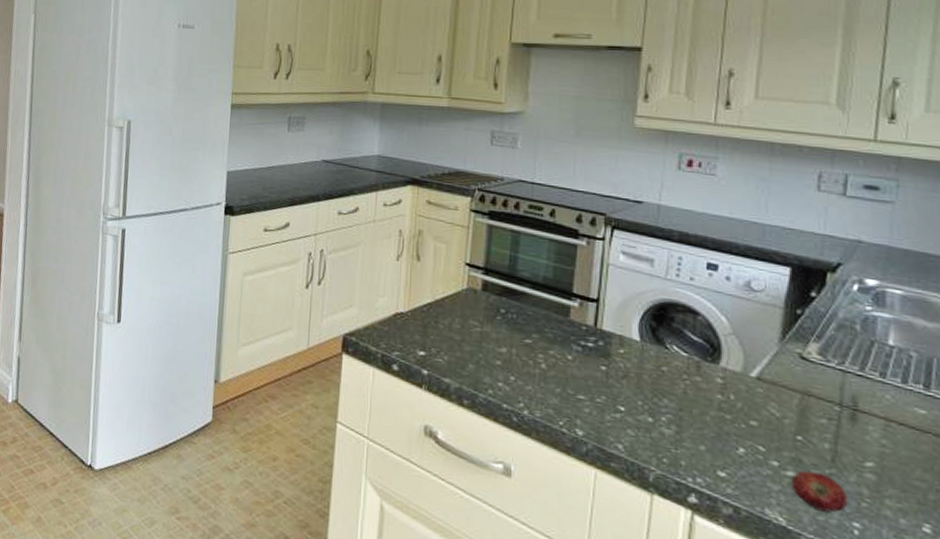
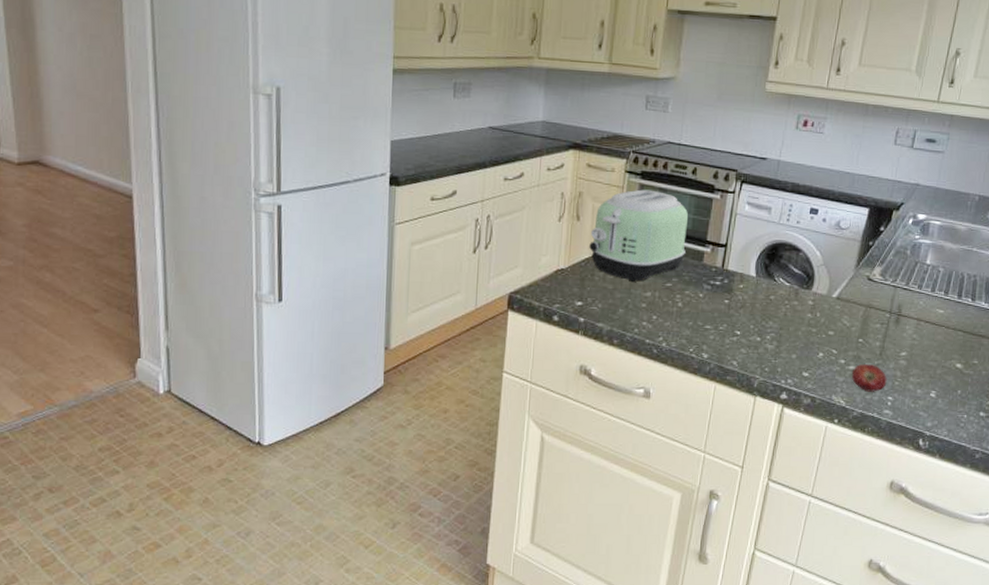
toaster: none [432,230,547,334] -> present [589,189,688,282]

